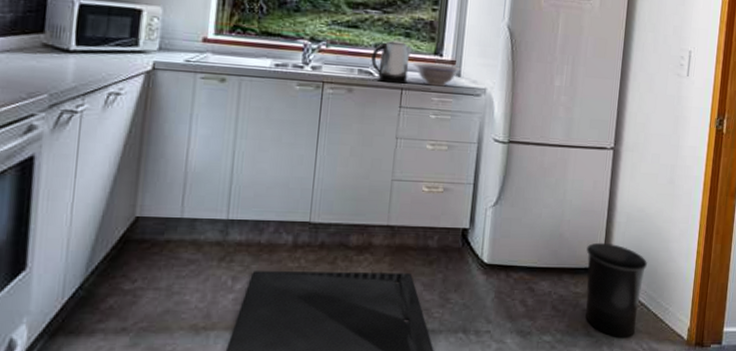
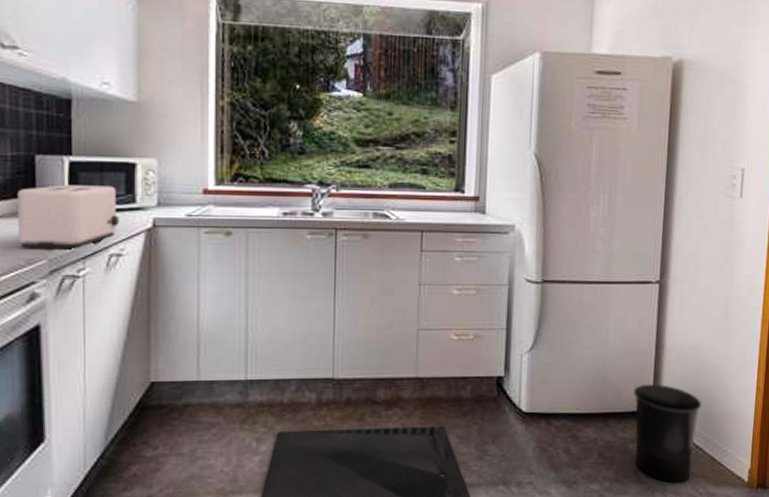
toaster: none [23,24,122,86] -> present [18,185,120,250]
kettle: present [371,40,412,85] -> none [386,178,430,227]
bowl: present [413,62,462,87] -> none [433,200,486,226]

